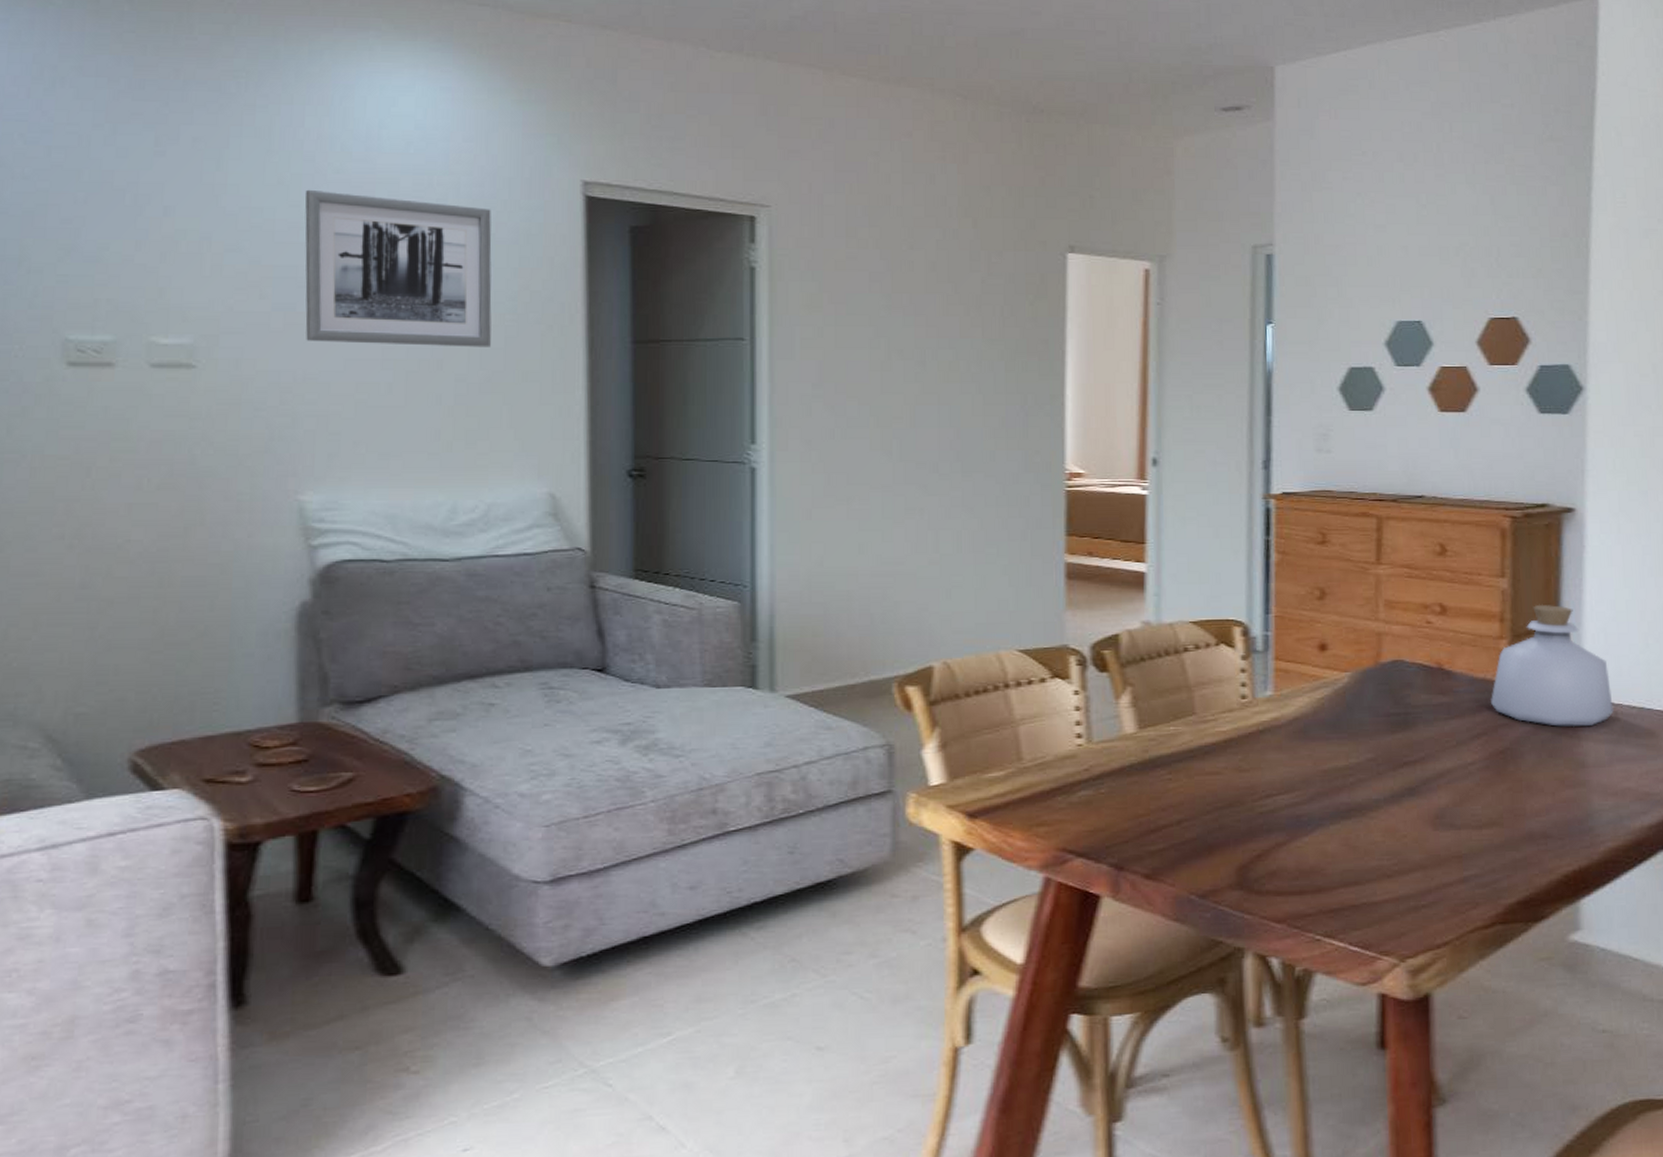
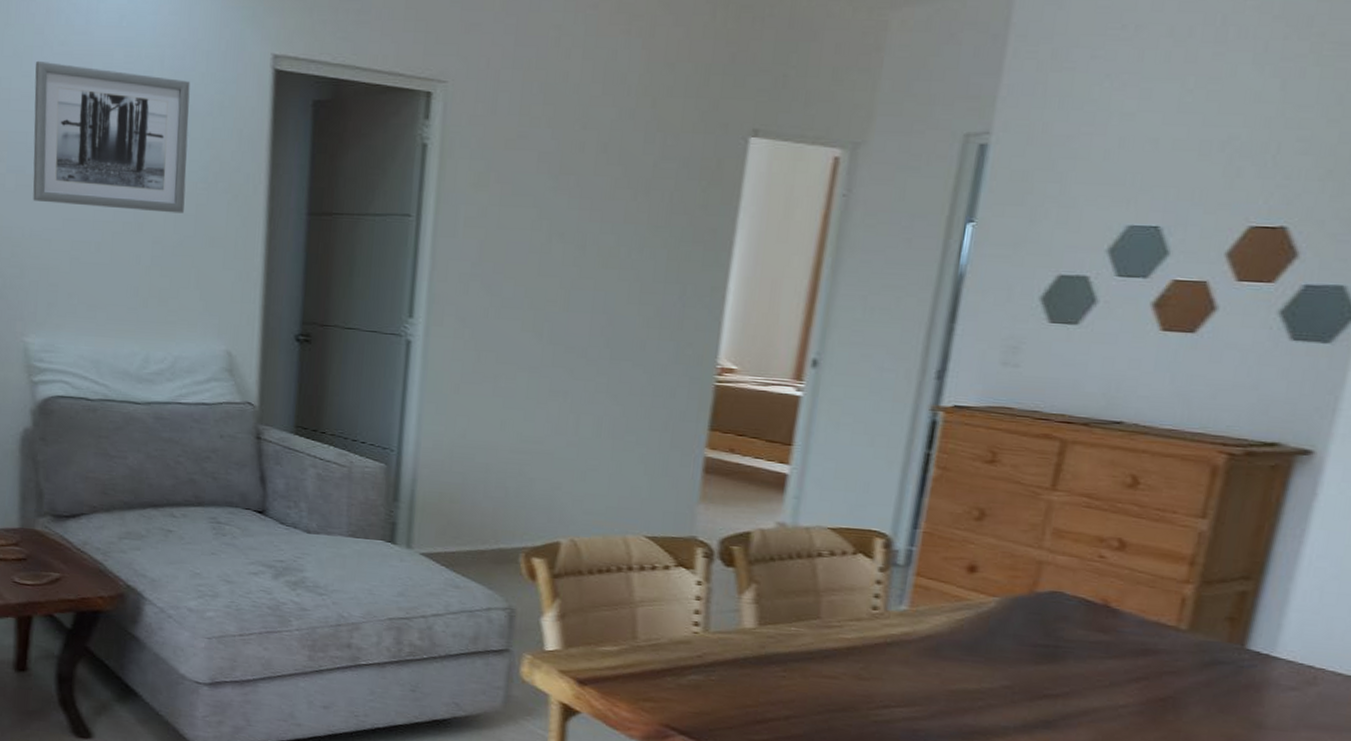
bottle: present [1491,604,1614,727] -> none [1160,551,1316,687]

